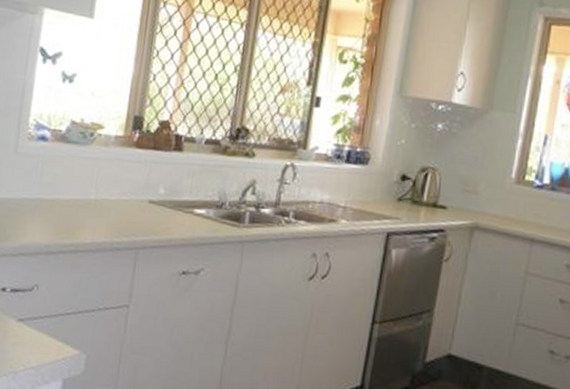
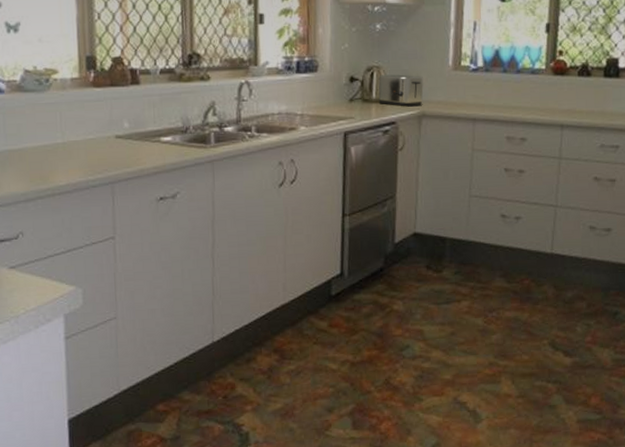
toaster: none [429,177,481,216] -> present [378,74,424,107]

